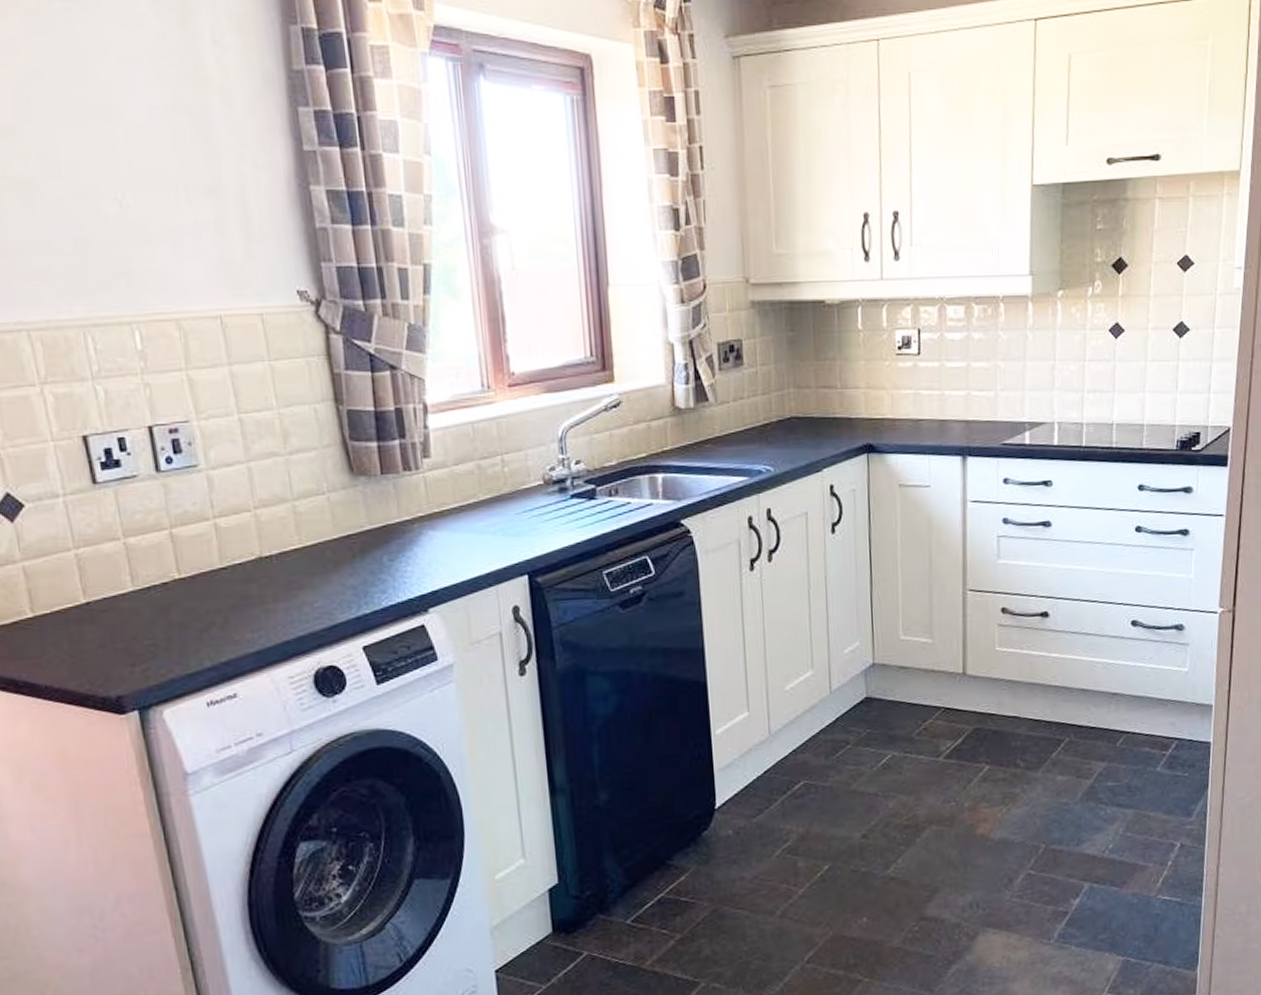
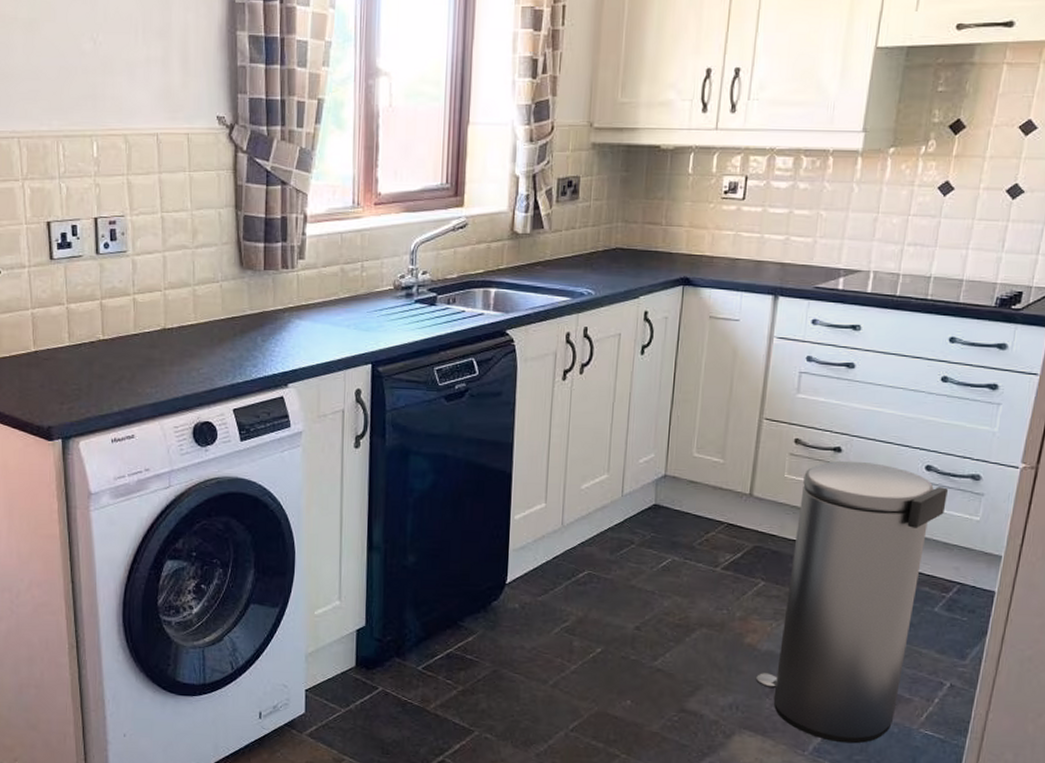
pedal bin: none [992,624,1155,924] -> present [755,460,948,744]

